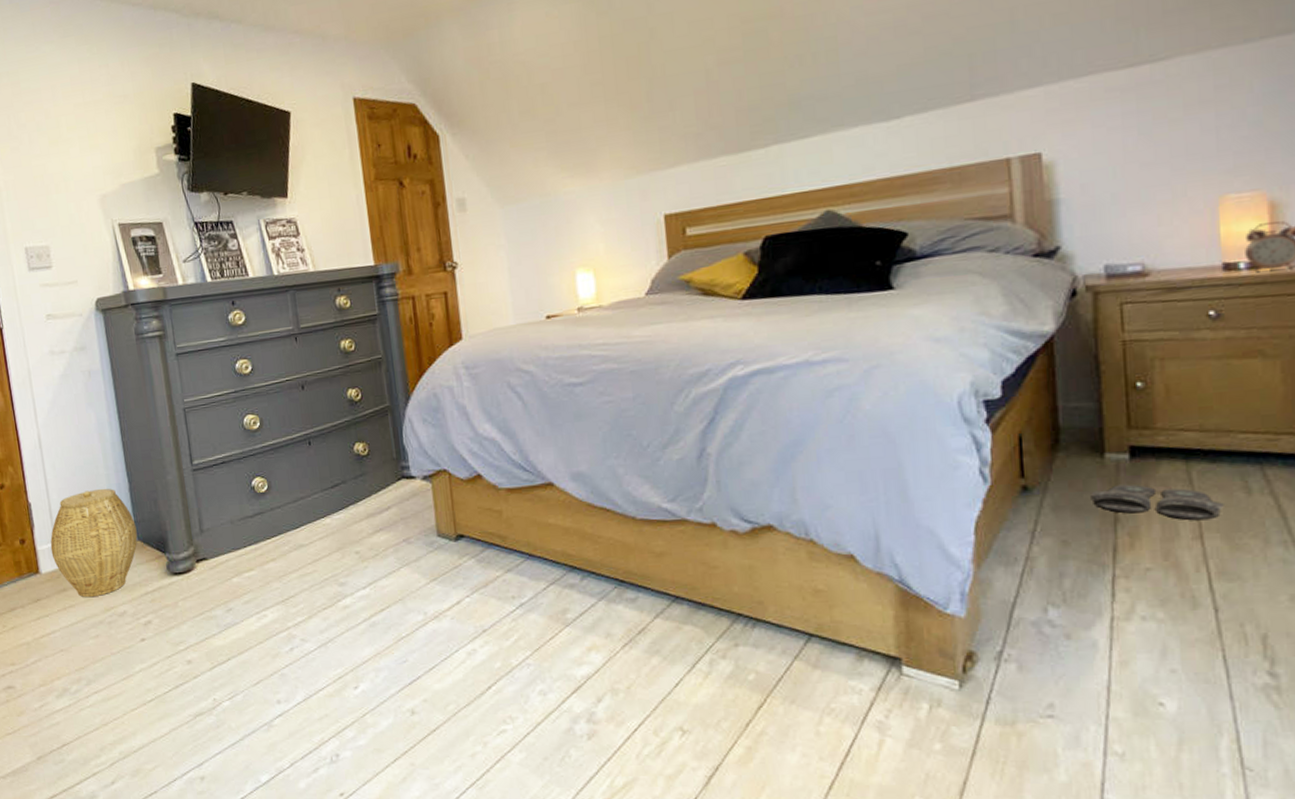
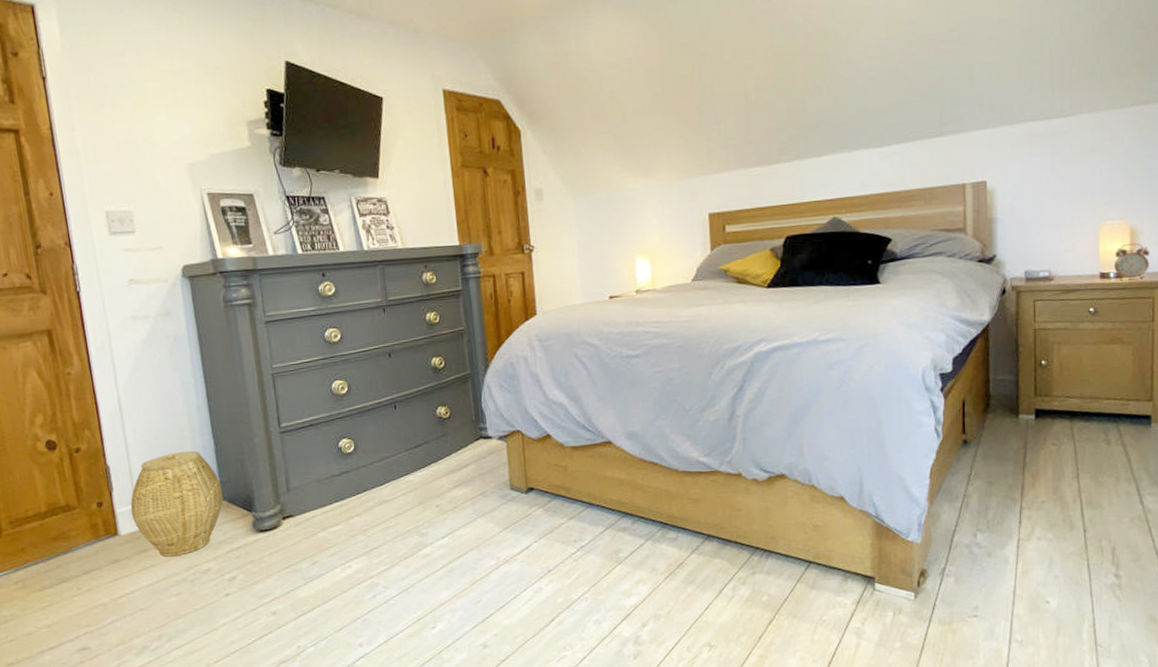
slippers: present [1090,484,1224,521] -> none [1008,437,1093,465]

